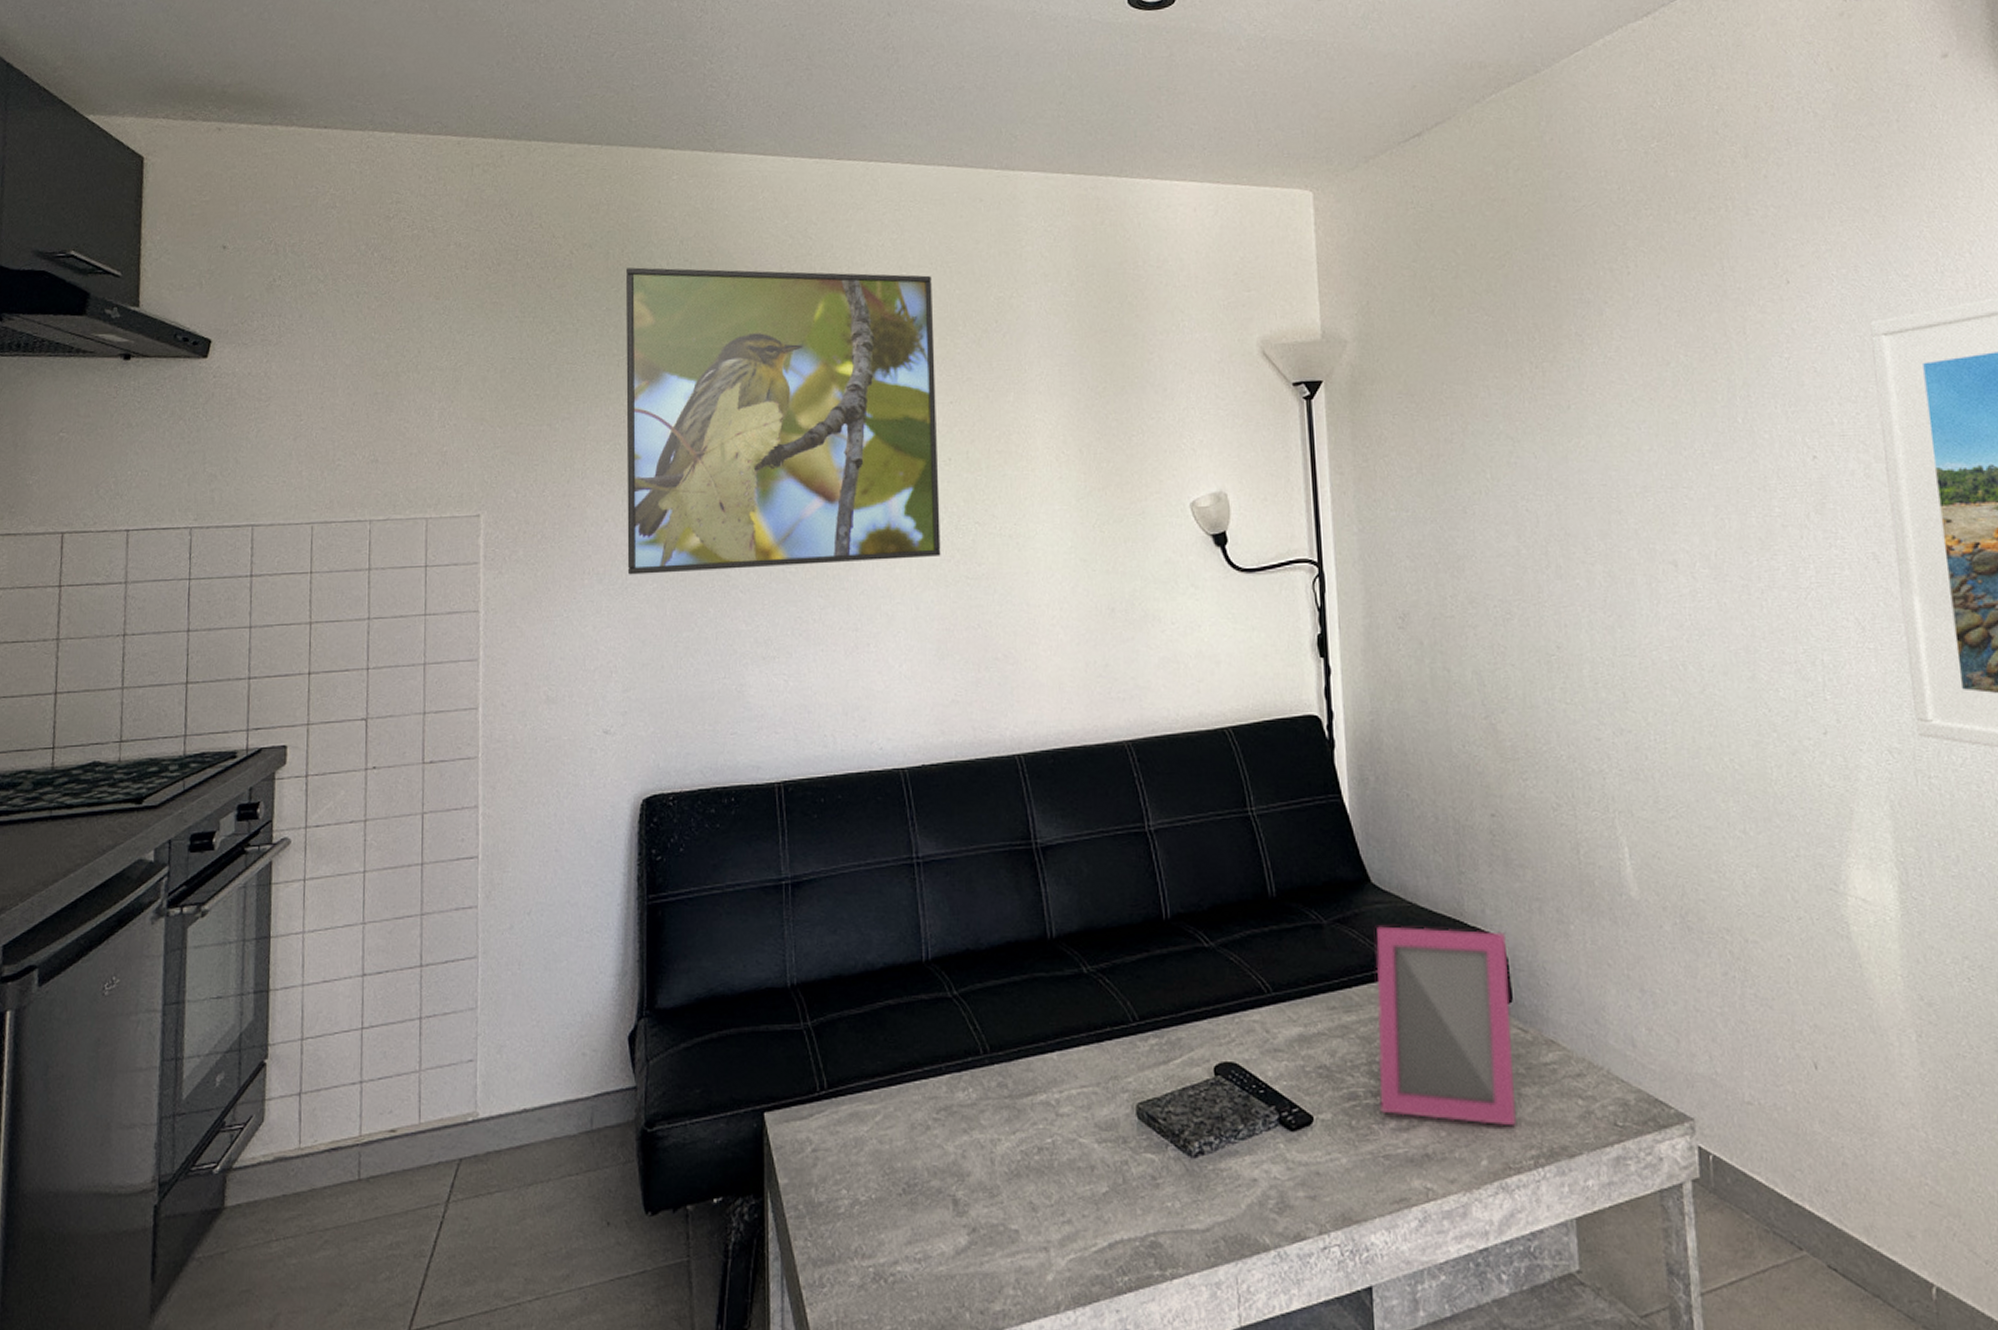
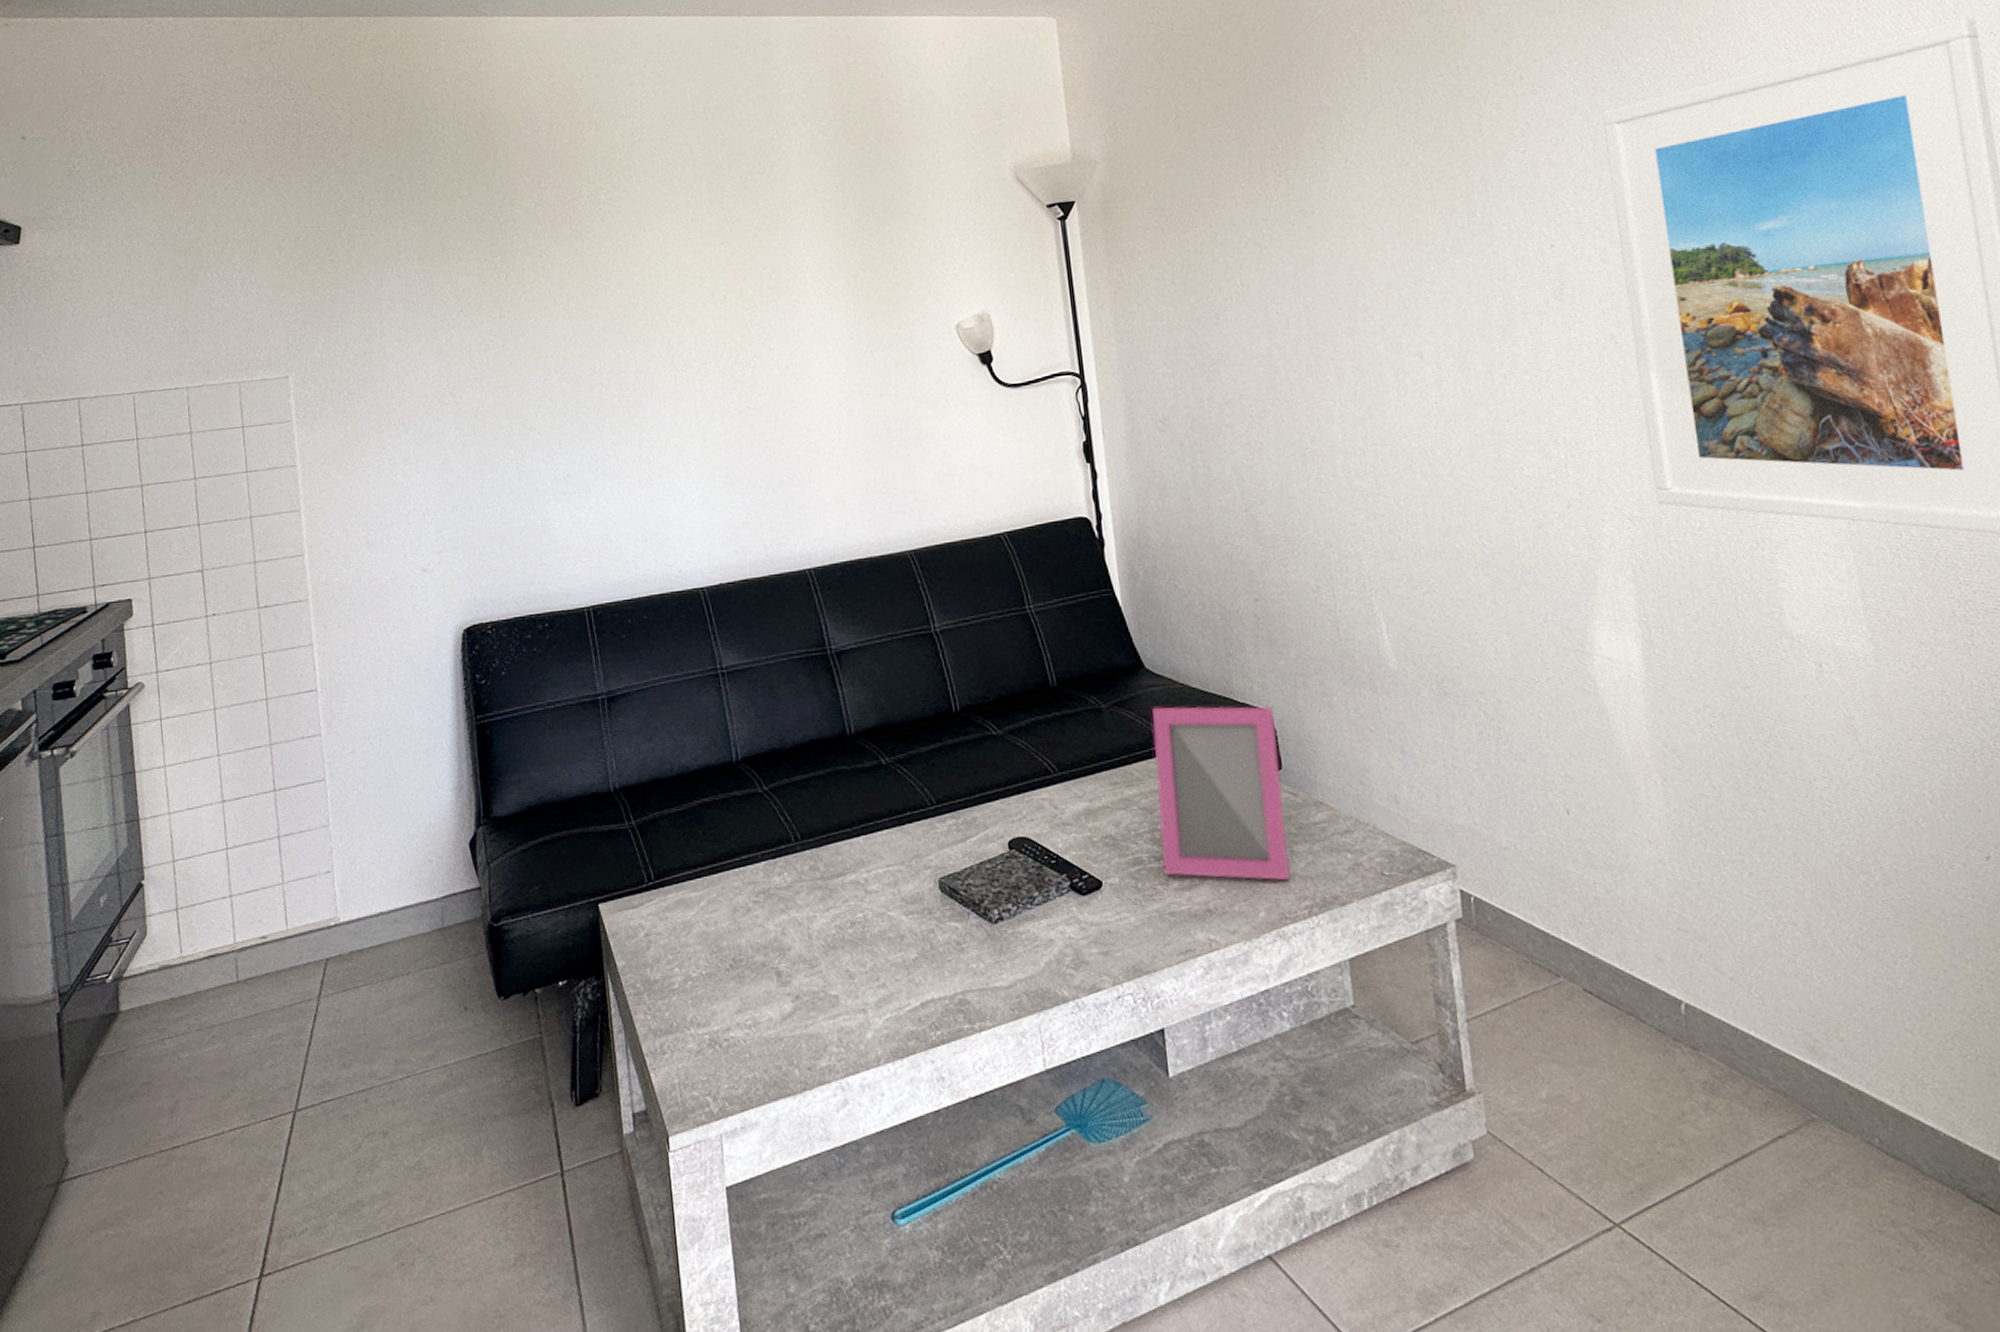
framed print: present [626,267,941,575] -> none [404,123,723,424]

